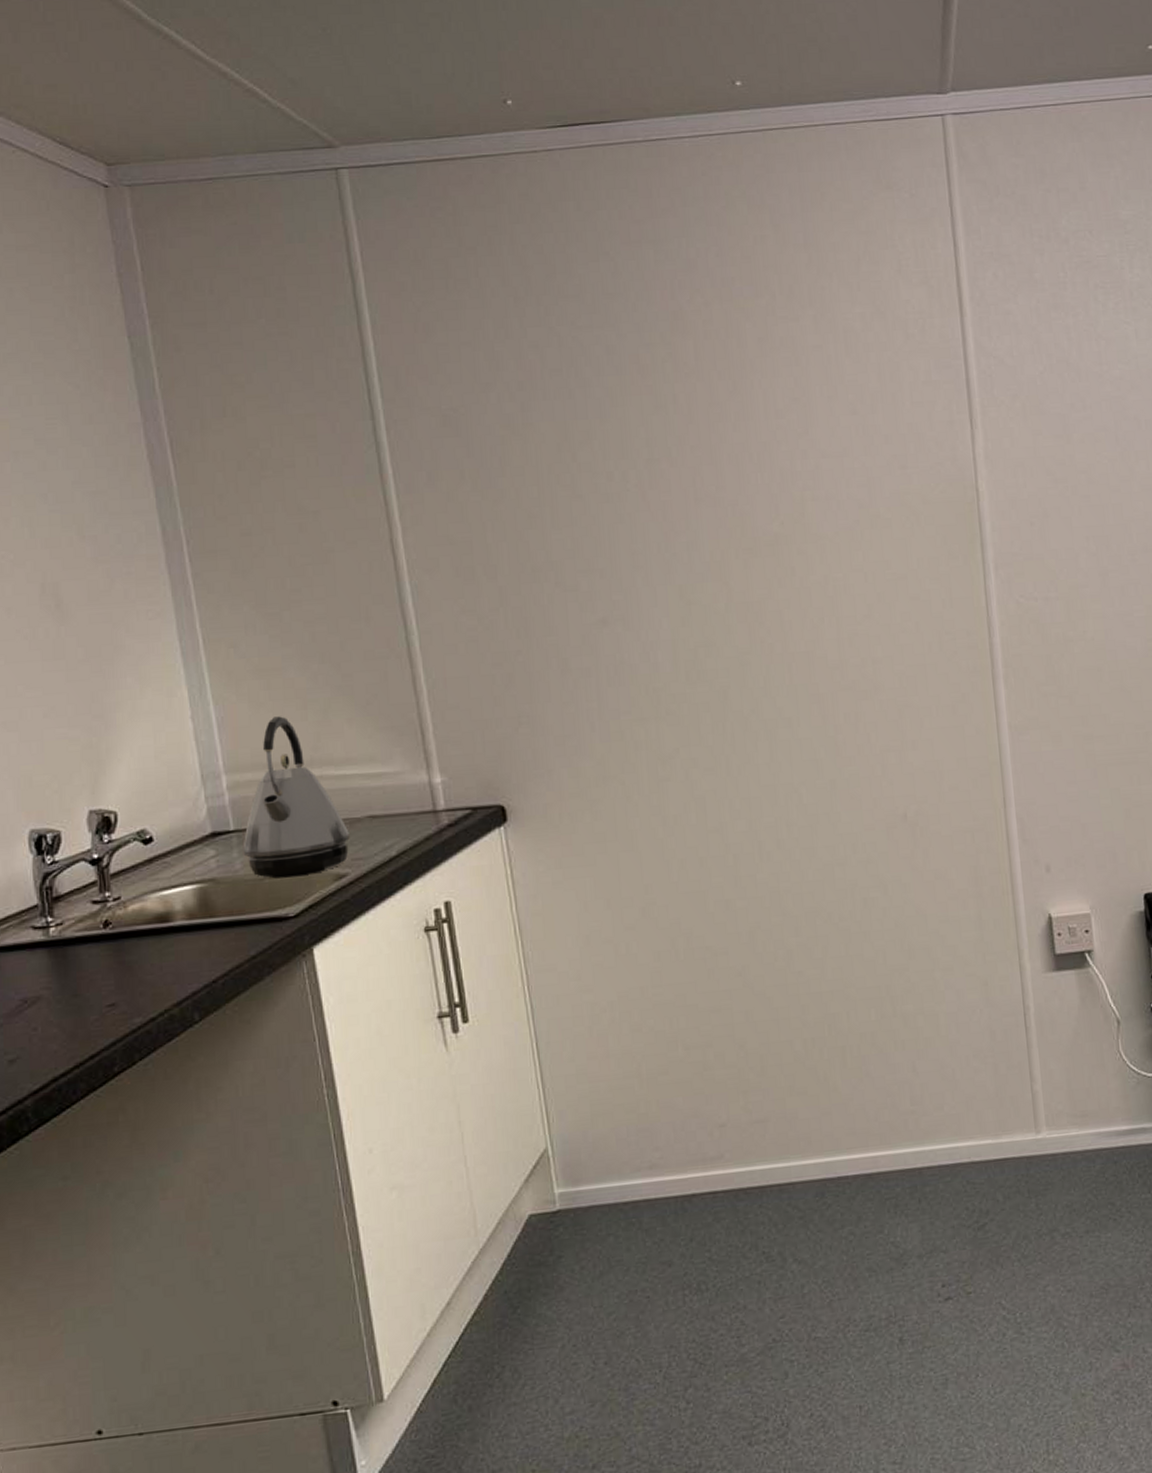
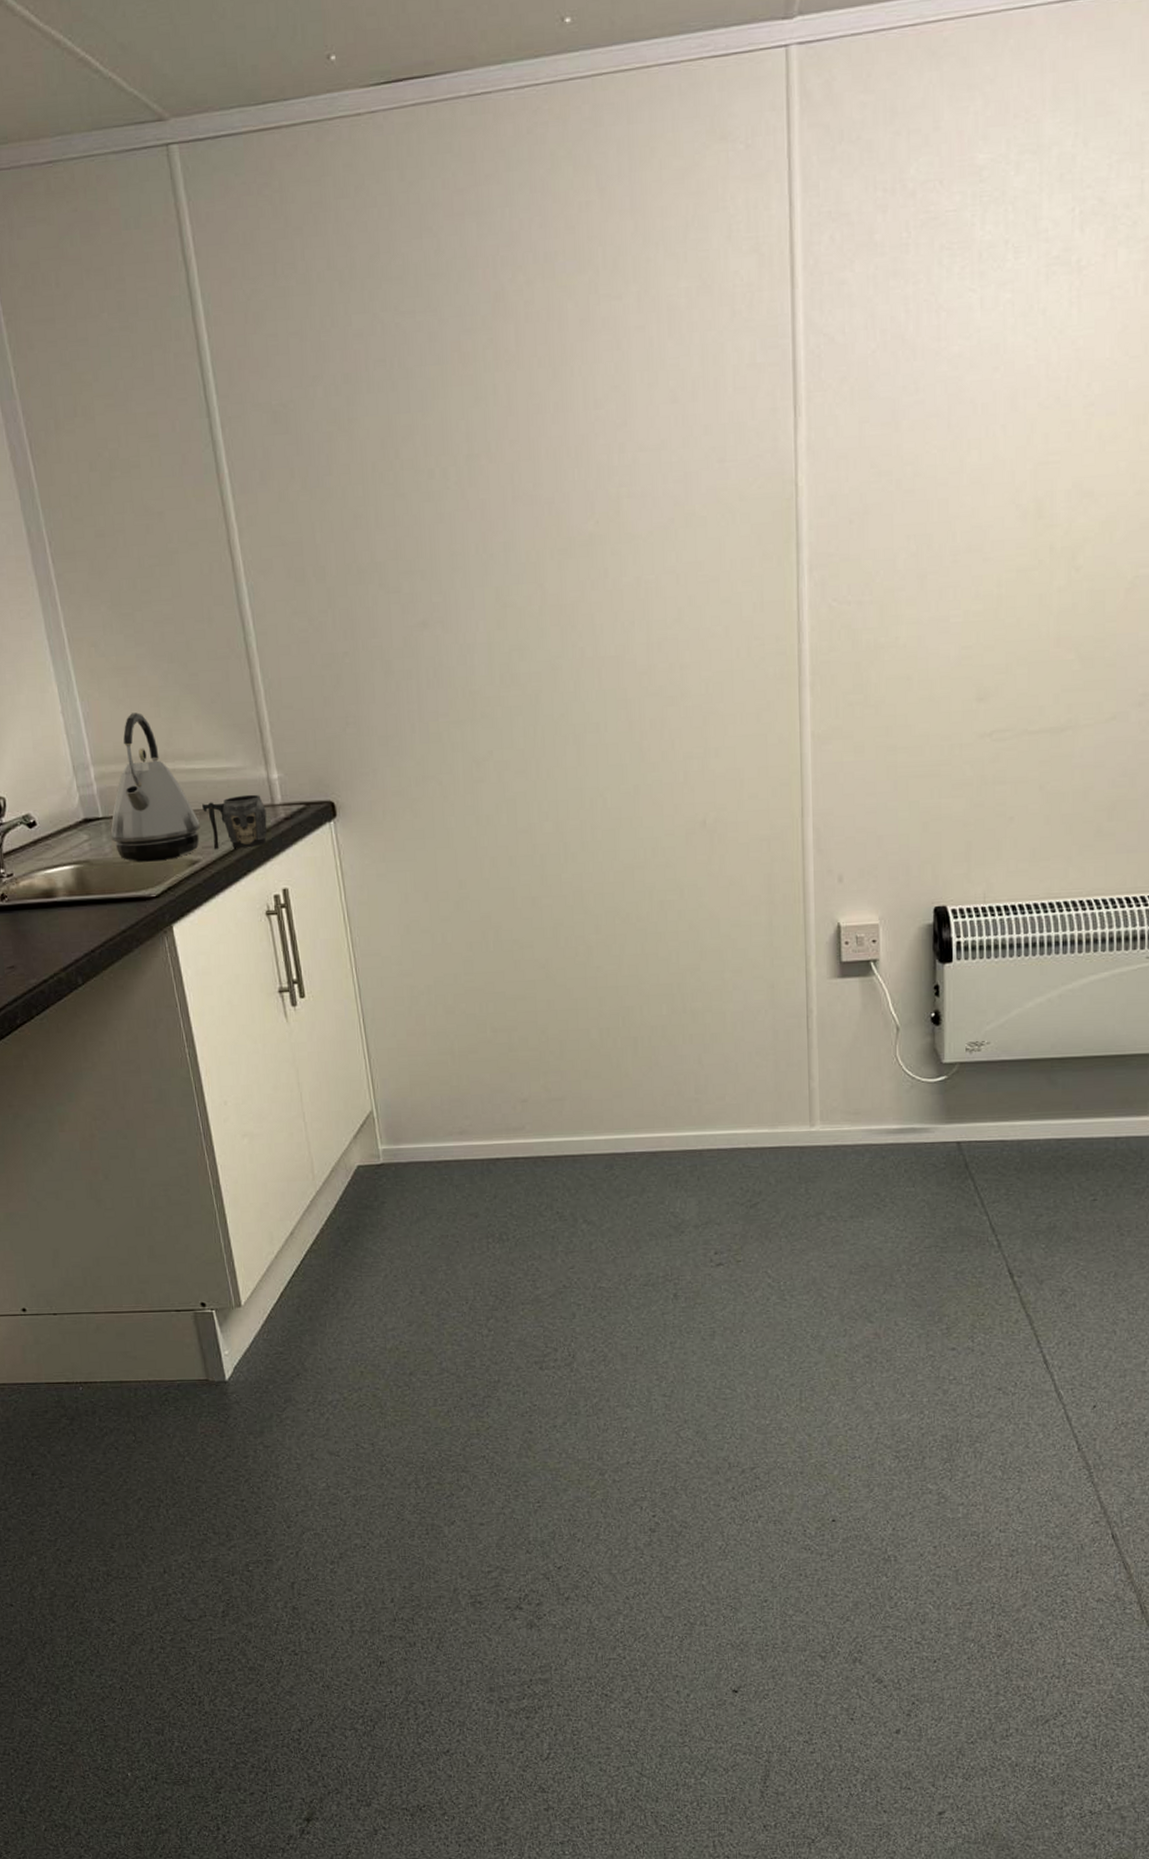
mug: none [353,800,428,861] -> present [202,794,268,849]

